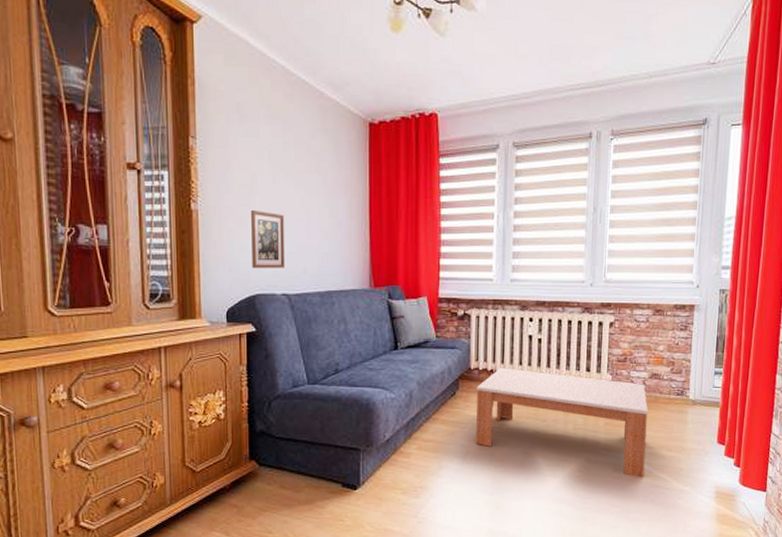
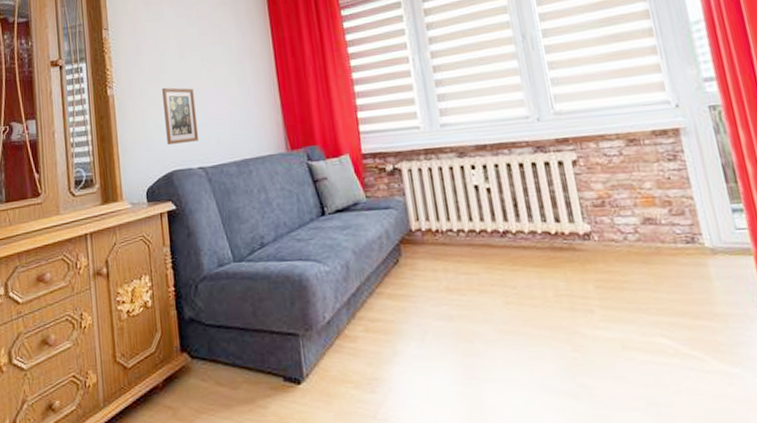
coffee table: present [476,367,648,478] -> none [422,225,668,358]

